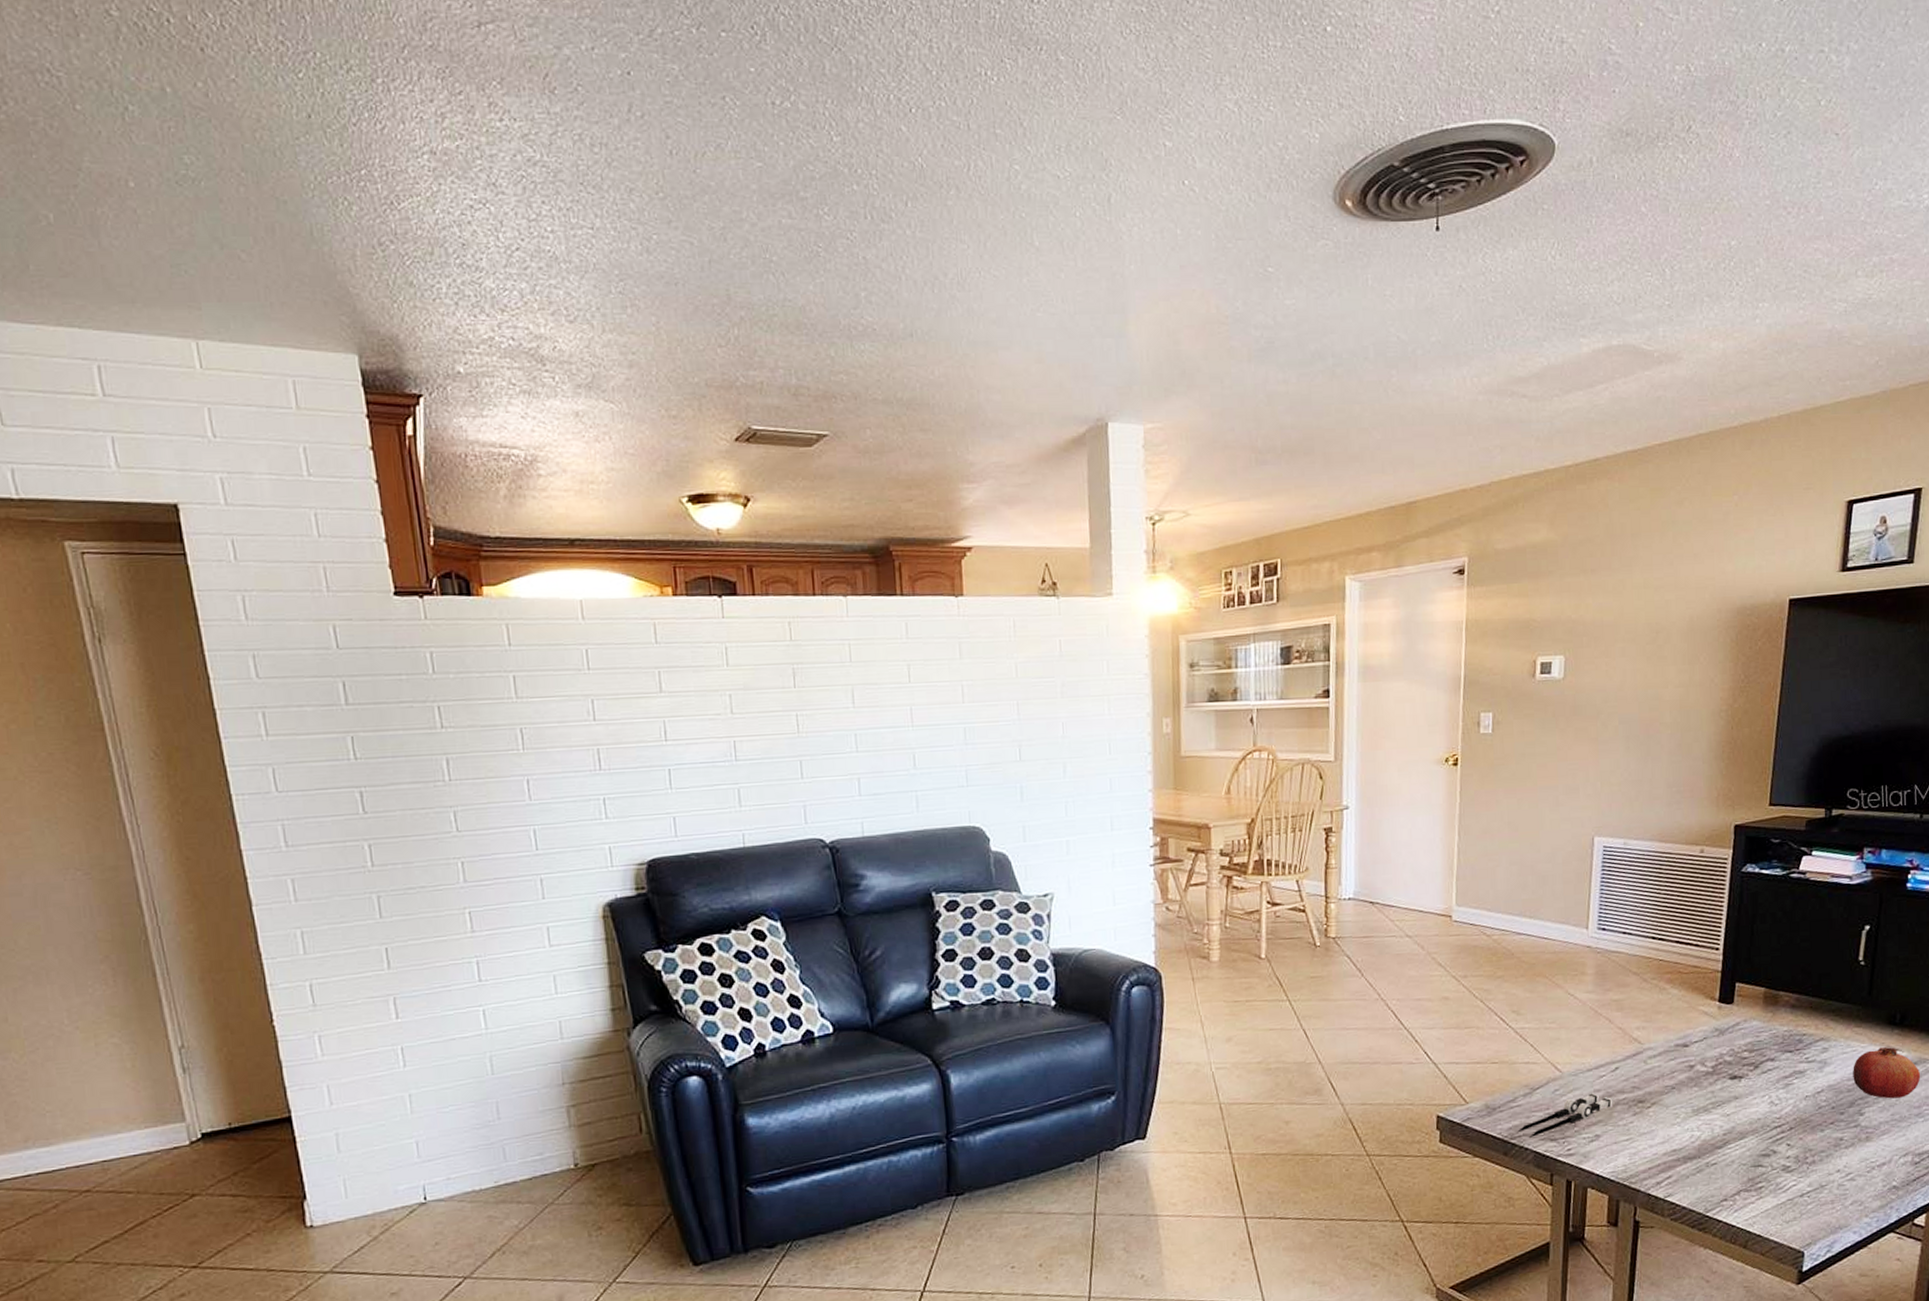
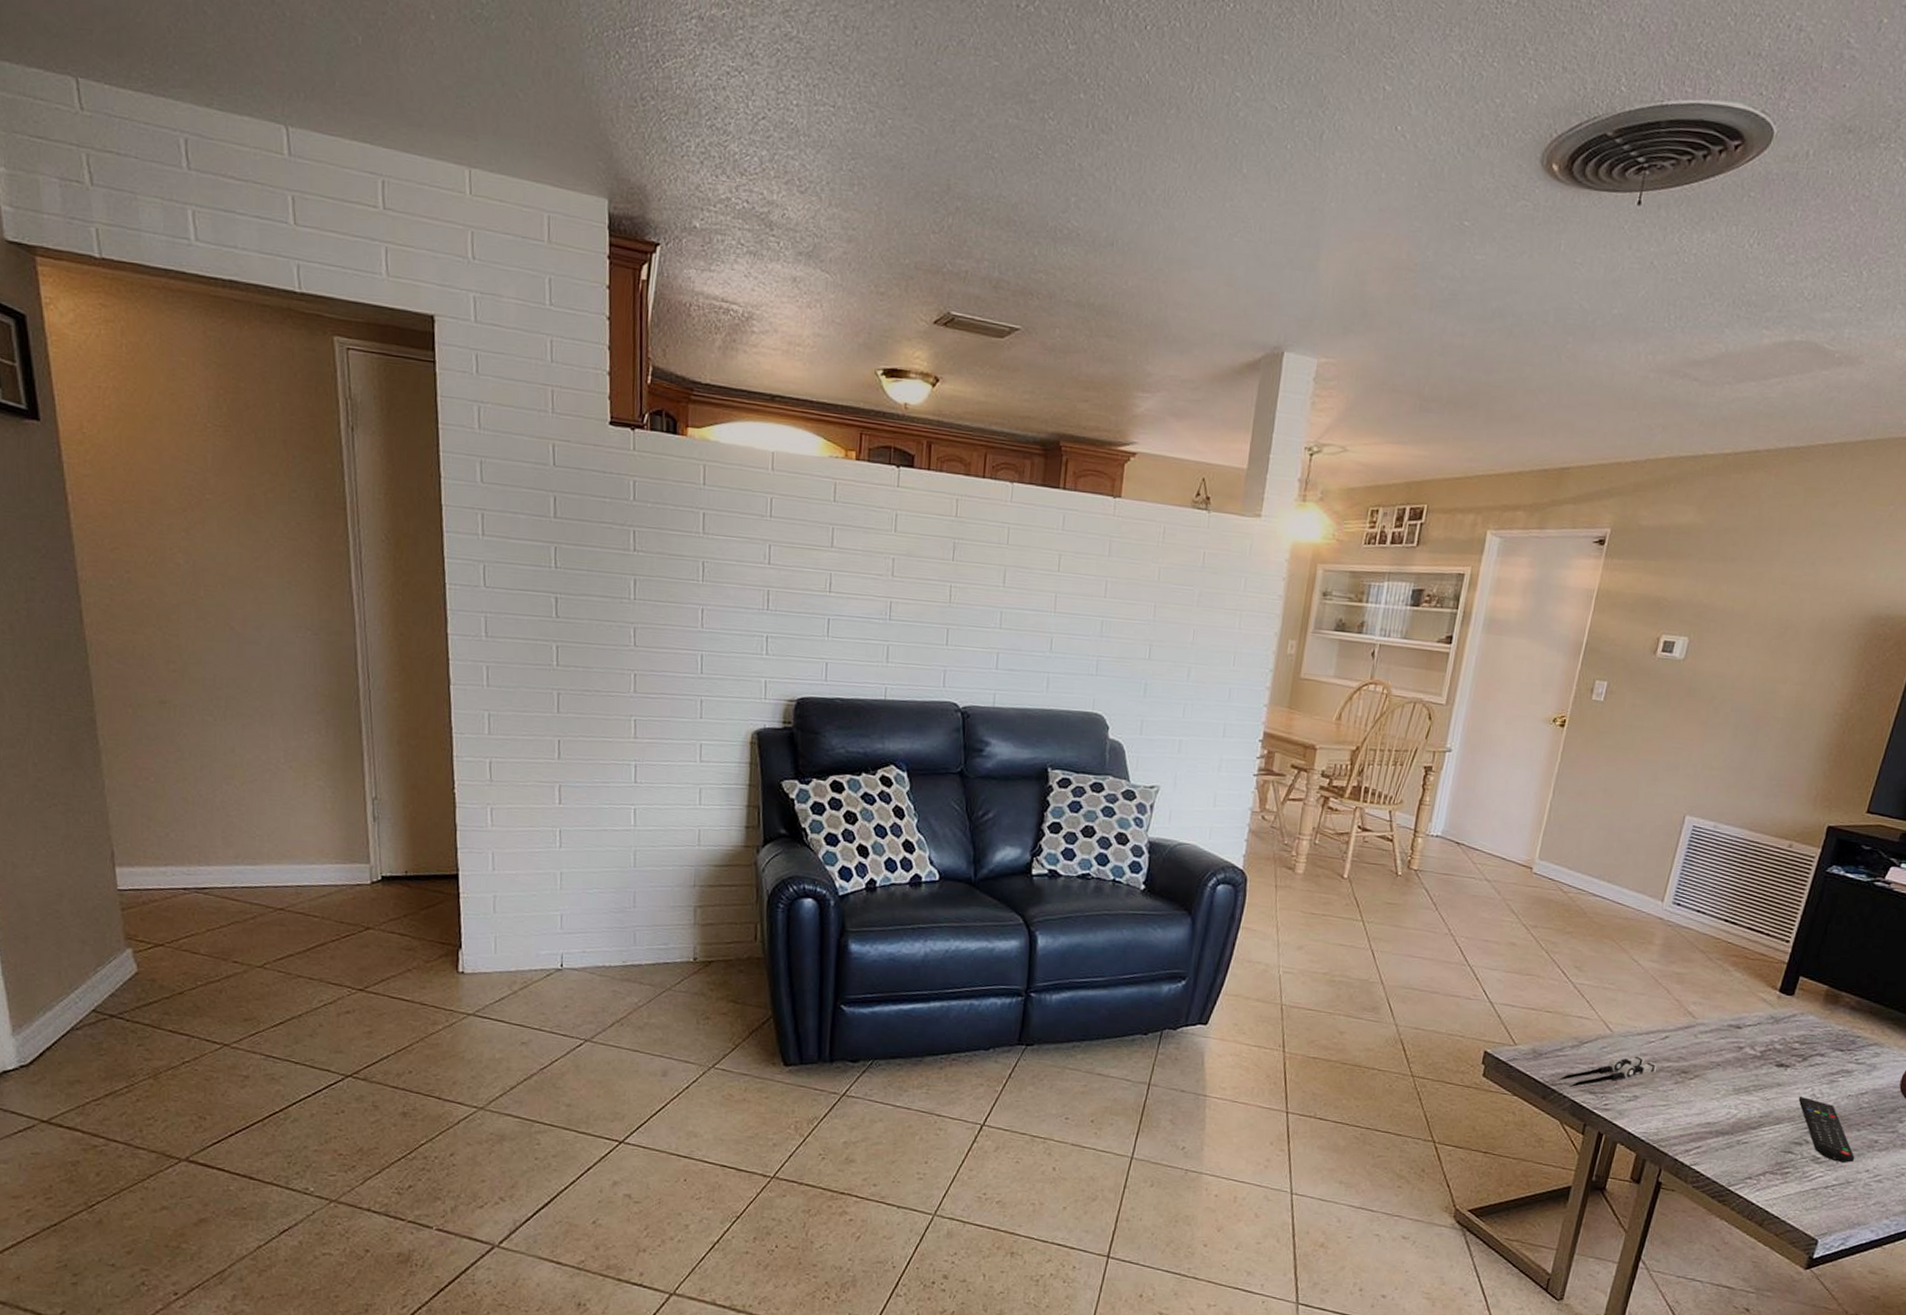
remote control: none [1758,1105,1824,1168] -> present [1798,1096,1855,1164]

